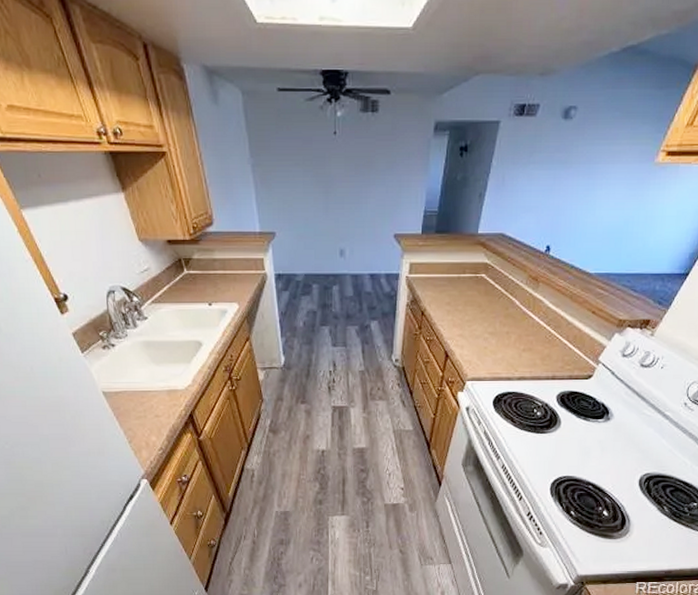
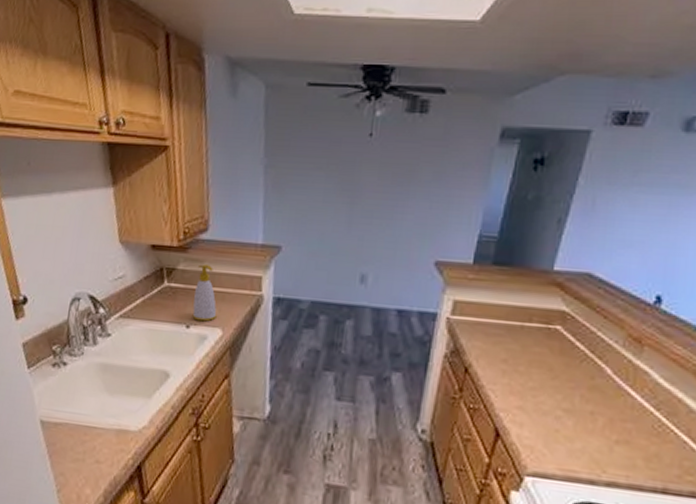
soap bottle: none [210,253,232,299] -> present [192,264,217,322]

